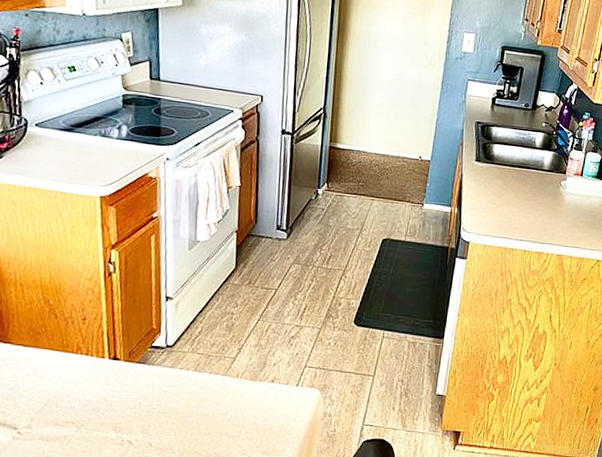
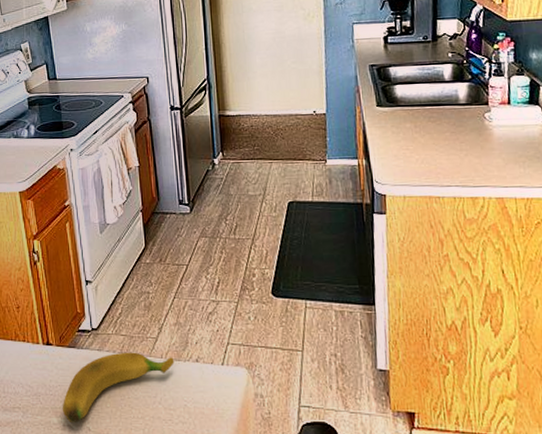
banana: none [122,370,250,438] -> present [62,352,174,422]

